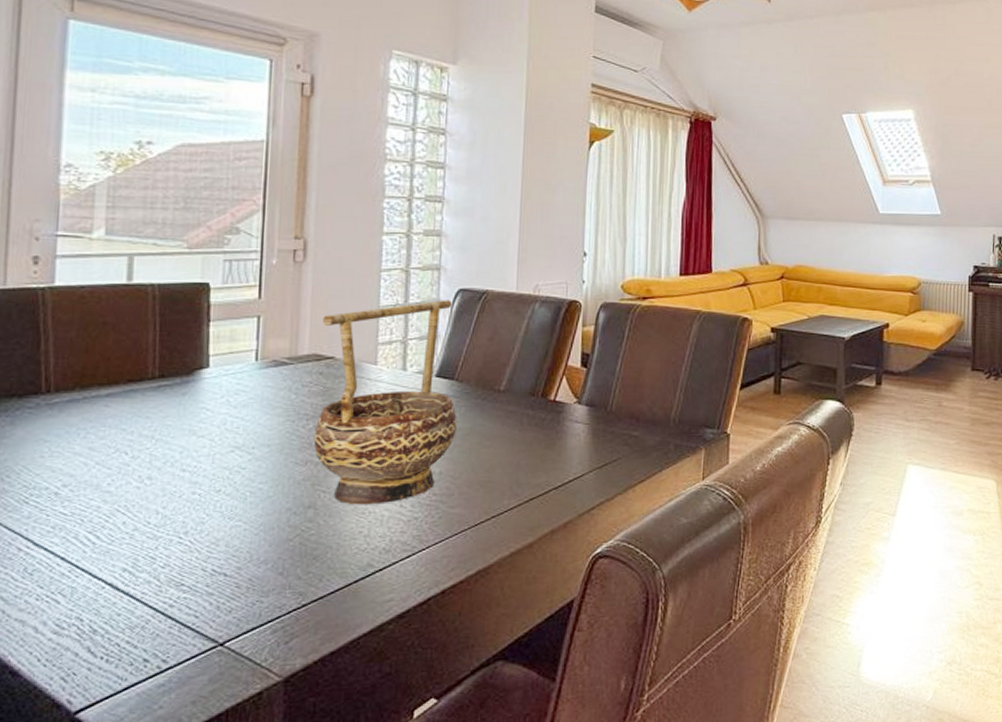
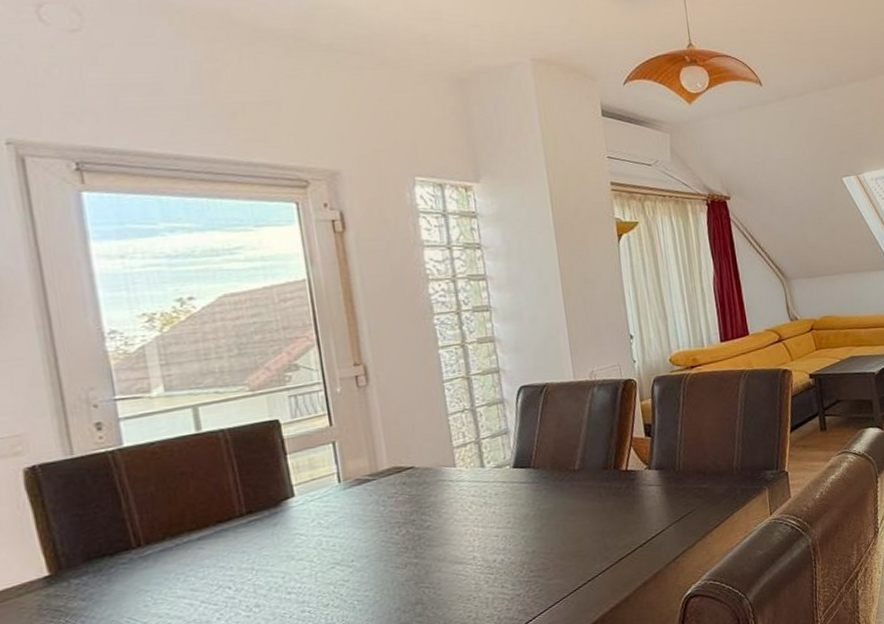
decorative bowl: present [313,300,457,505] -> none [395,398,542,595]

